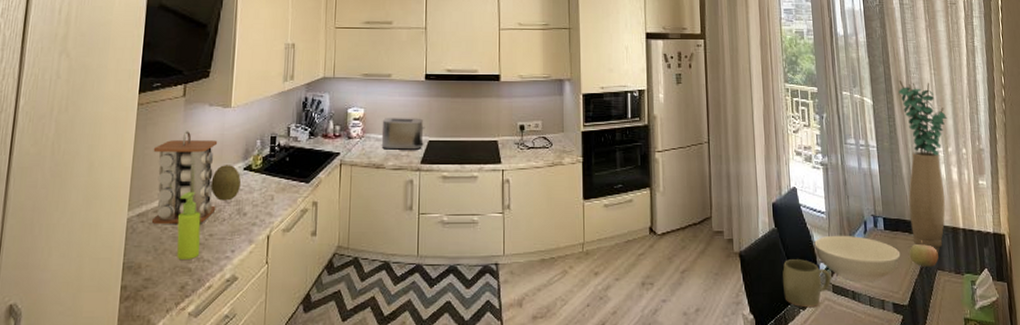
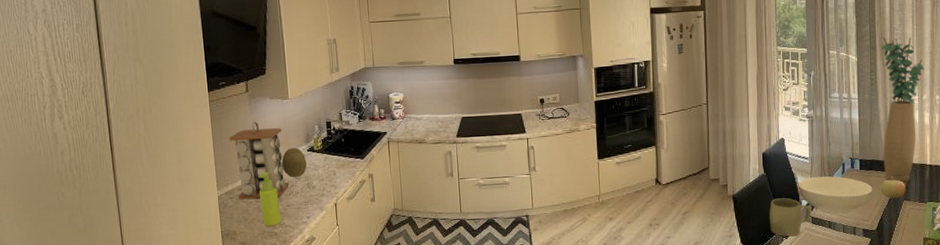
toaster: present [381,117,425,151] -> none [420,98,458,127]

